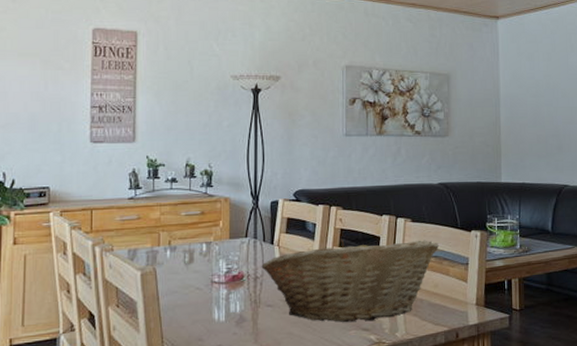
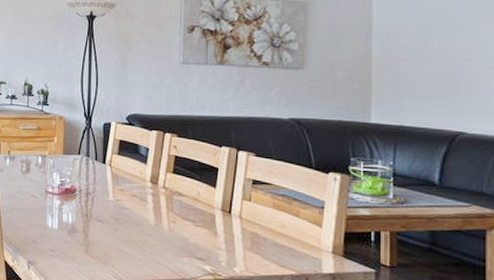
fruit basket: present [261,240,439,322] -> none [93,167,287,252]

